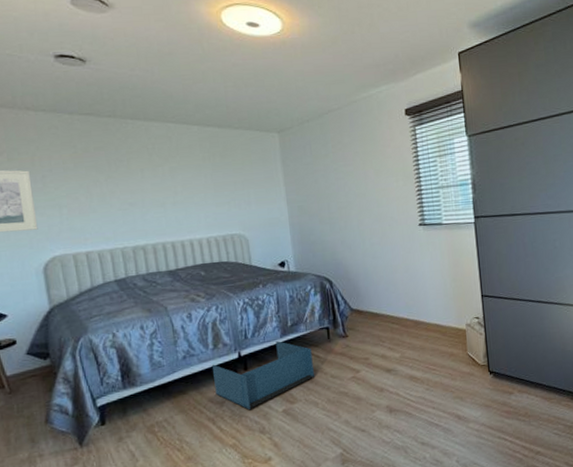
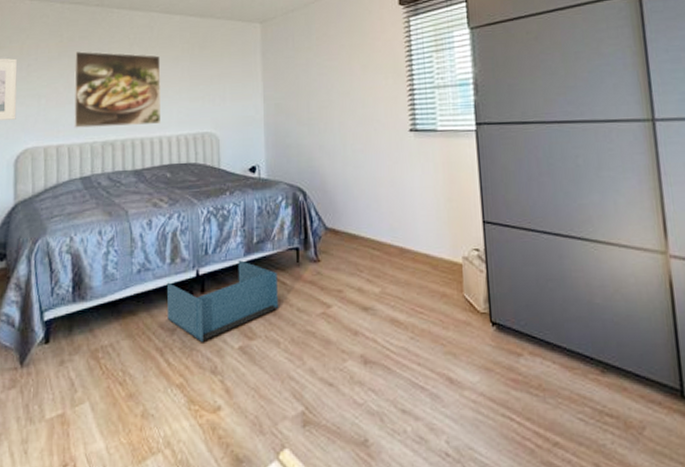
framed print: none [92,161,190,235] -> present [74,51,162,128]

